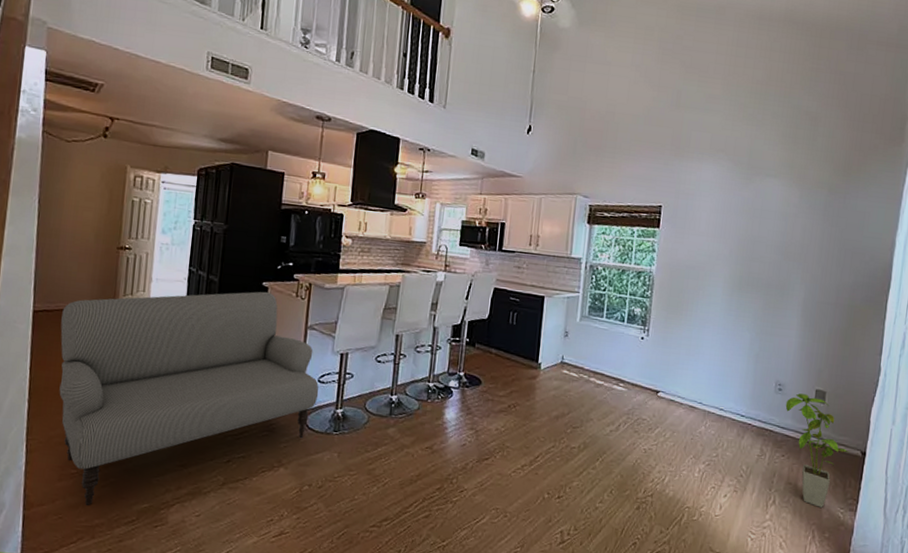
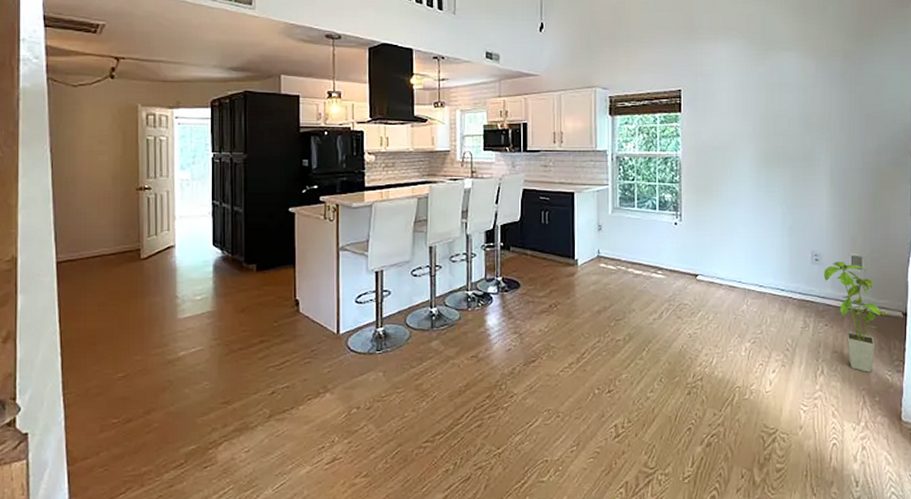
sofa: present [59,291,319,506] -> none [86,217,357,455]

